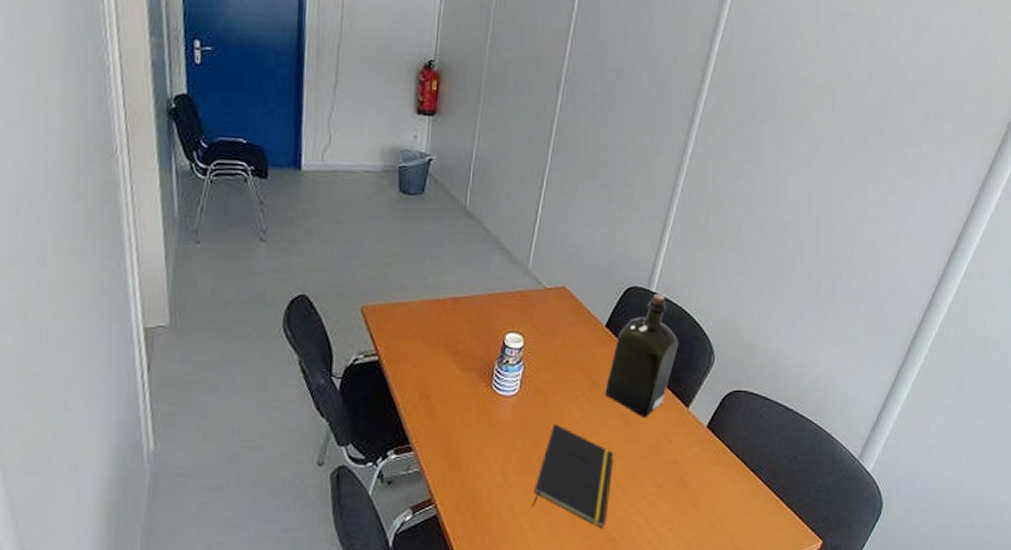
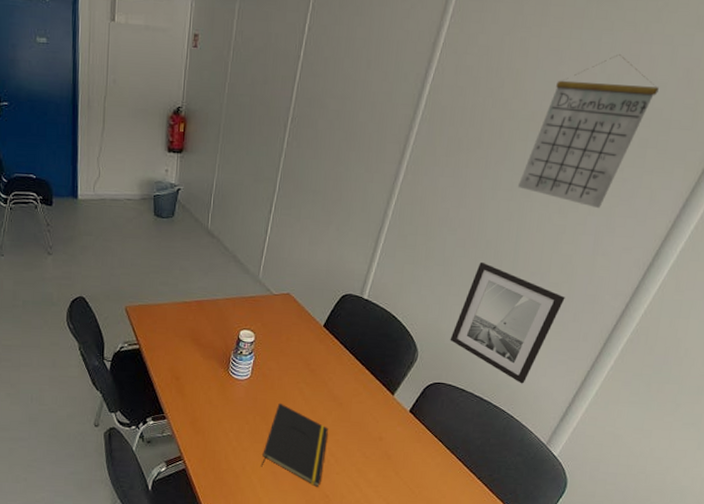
liquor: present [605,294,679,417] -> none [322,301,387,401]
wall art: none [749,246,870,389] -> present [450,261,565,384]
calendar: none [815,21,951,187] -> present [517,54,659,209]

